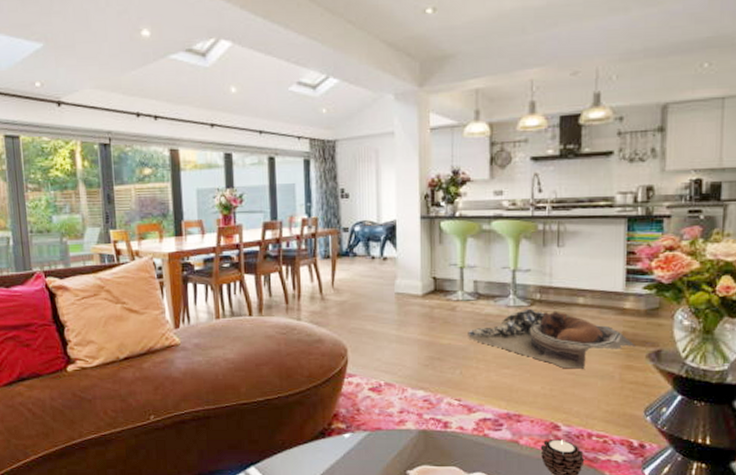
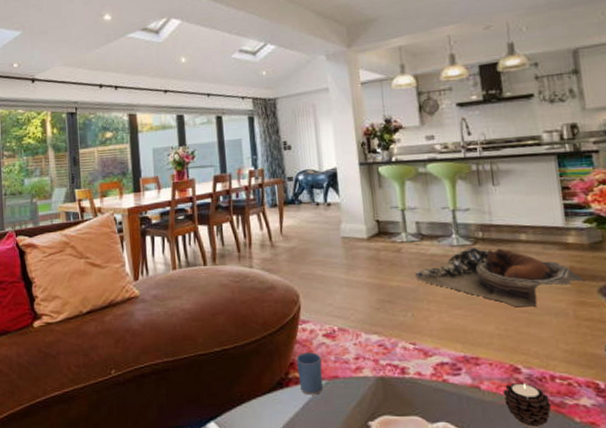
mug: none [340,405,366,445] -> present [296,352,323,395]

